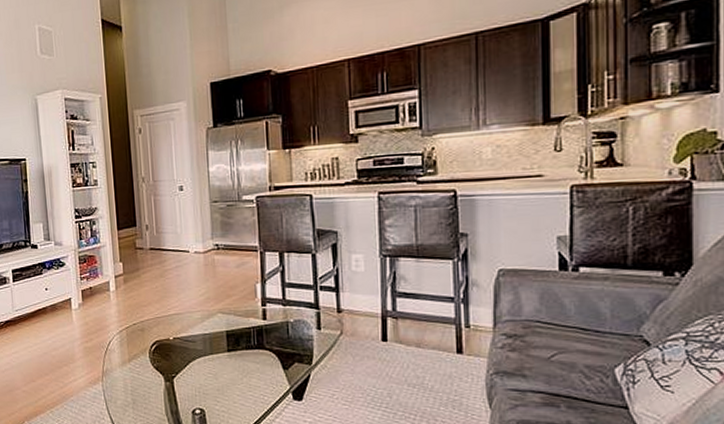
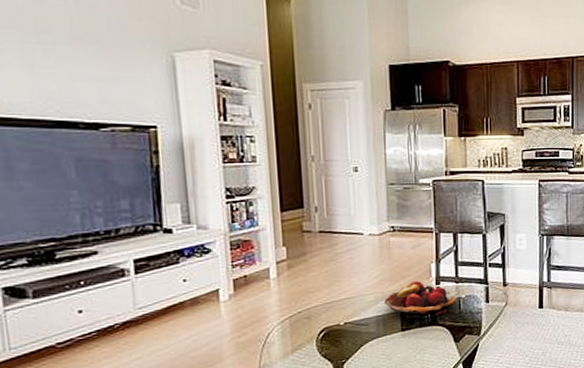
fruit basket: none [210,300,284,340] -> present [384,280,456,318]

